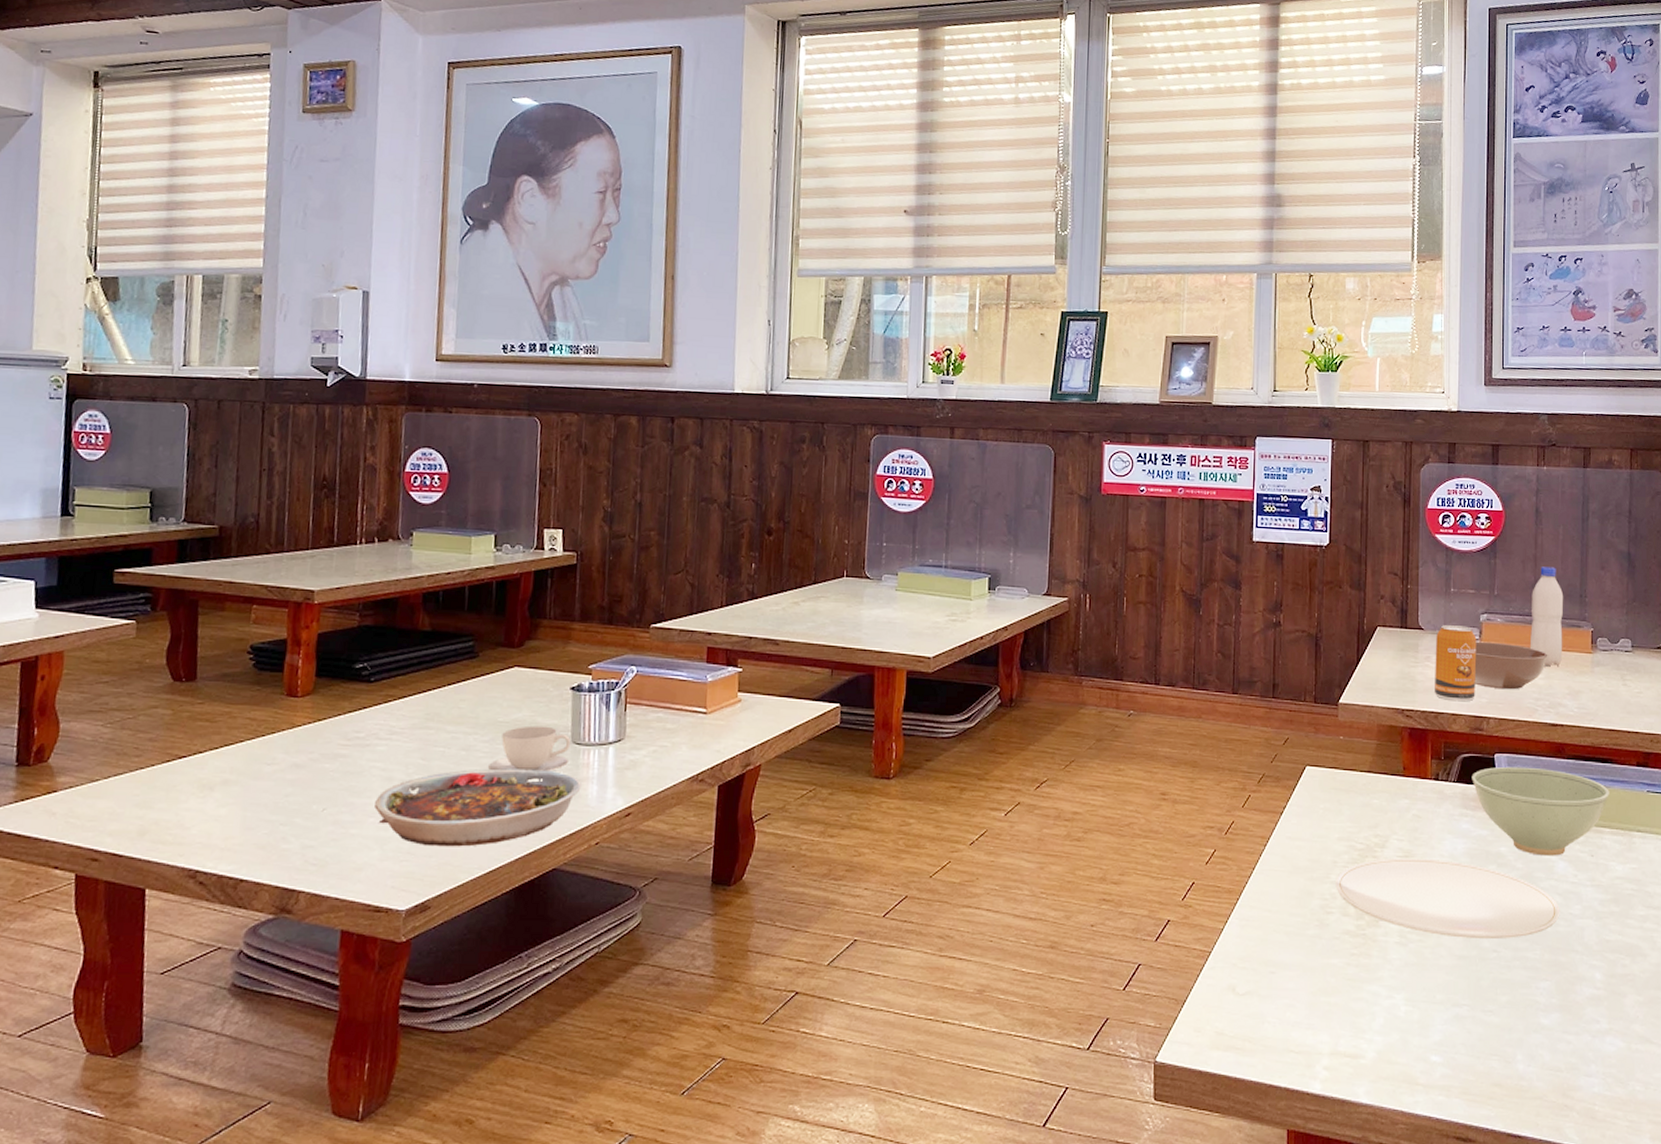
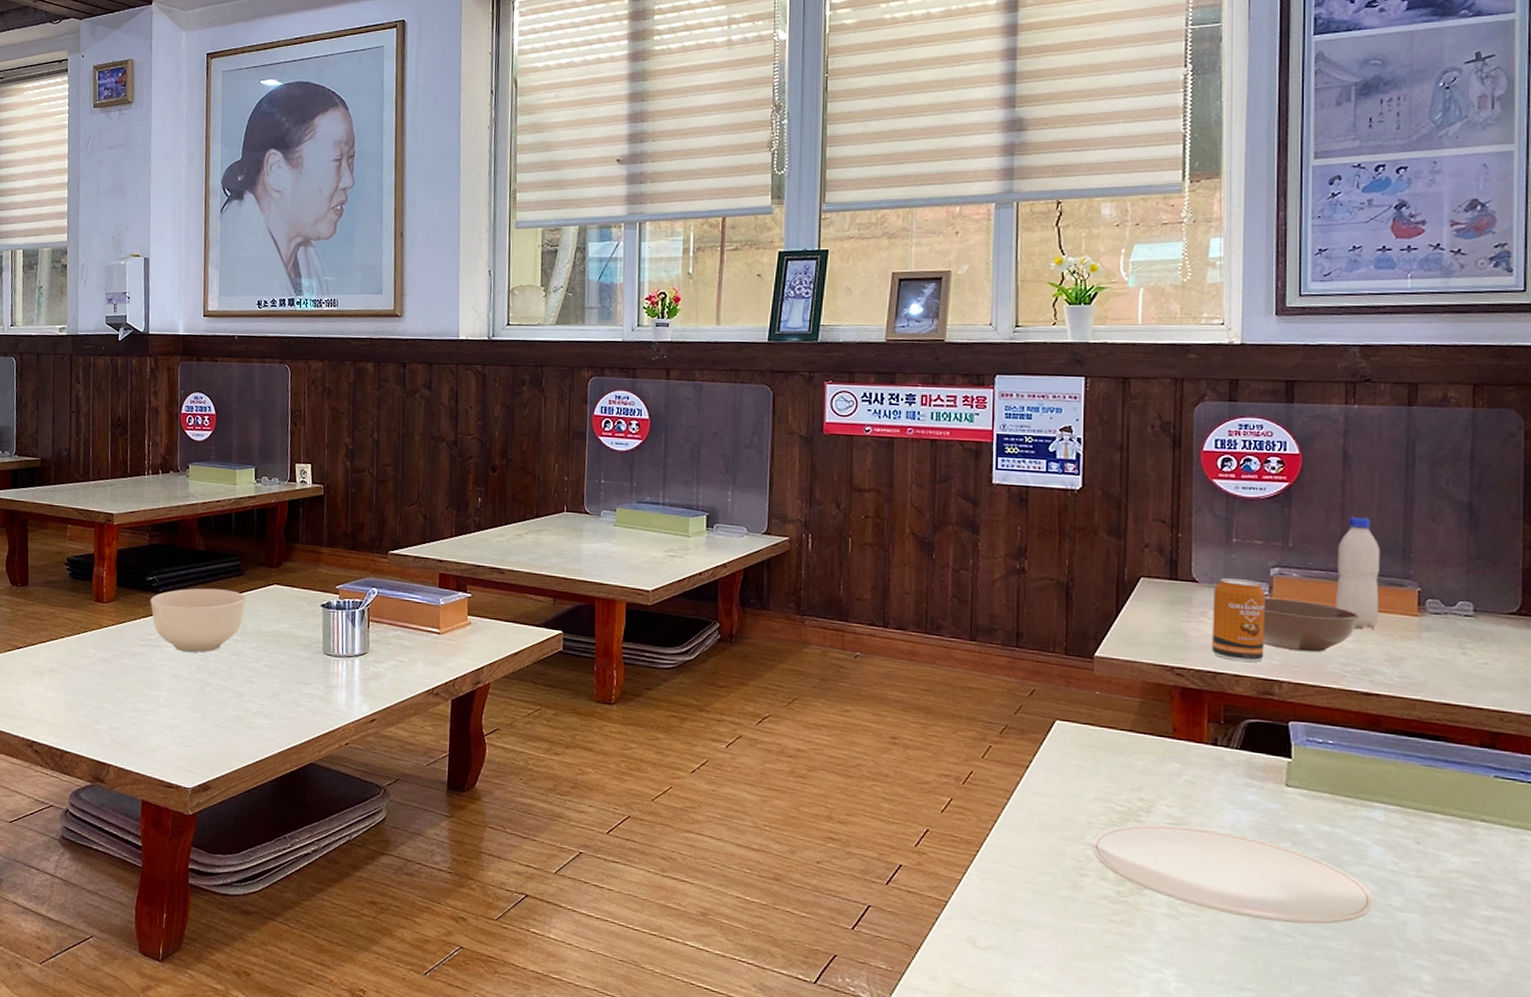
bowl: none [358,674,480,751] -> present [150,588,246,653]
dish: present [375,768,581,847] -> none [165,671,332,738]
teacup: present [487,725,571,773] -> none [253,636,323,679]
bowl: present [1472,766,1609,856] -> none [1259,736,1442,840]

